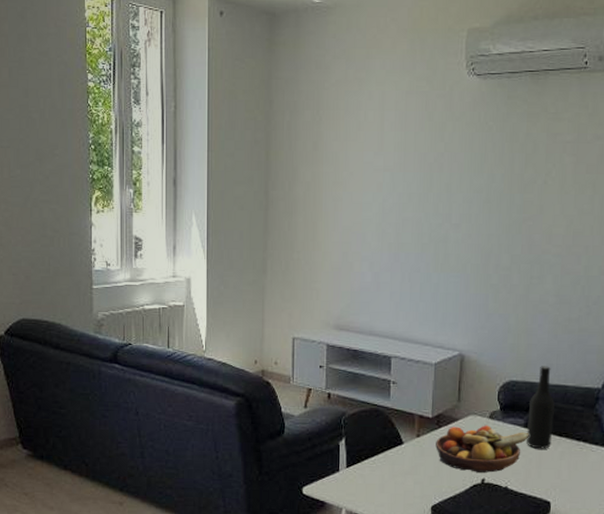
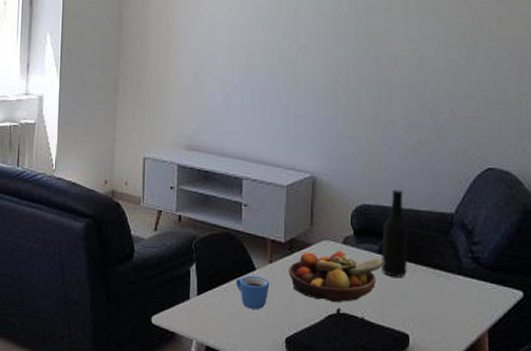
mug: none [384,449,417,480] -> present [236,275,270,309]

